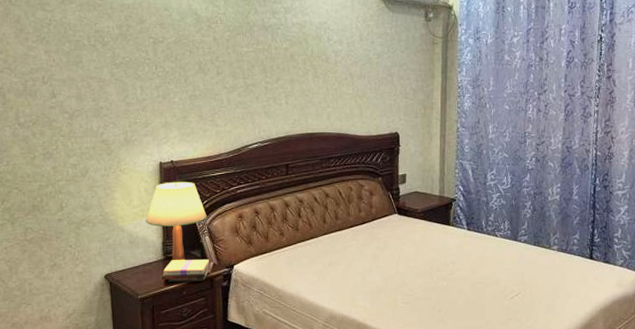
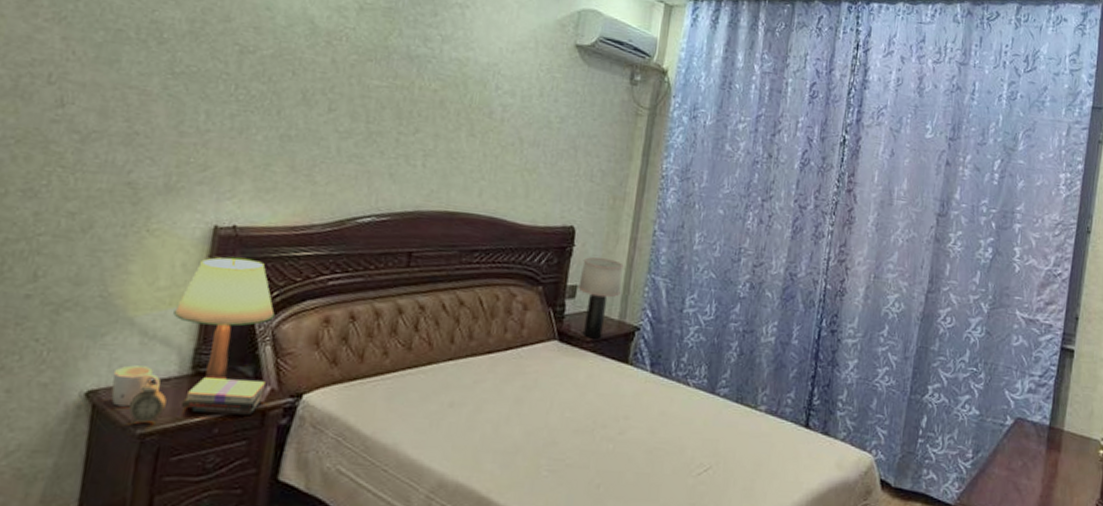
mug: none [118,256,146,283] -> present [110,365,161,407]
alarm clock: none [131,262,153,293] -> present [129,375,168,425]
table lamp: none [407,153,438,210] -> present [578,257,624,339]

